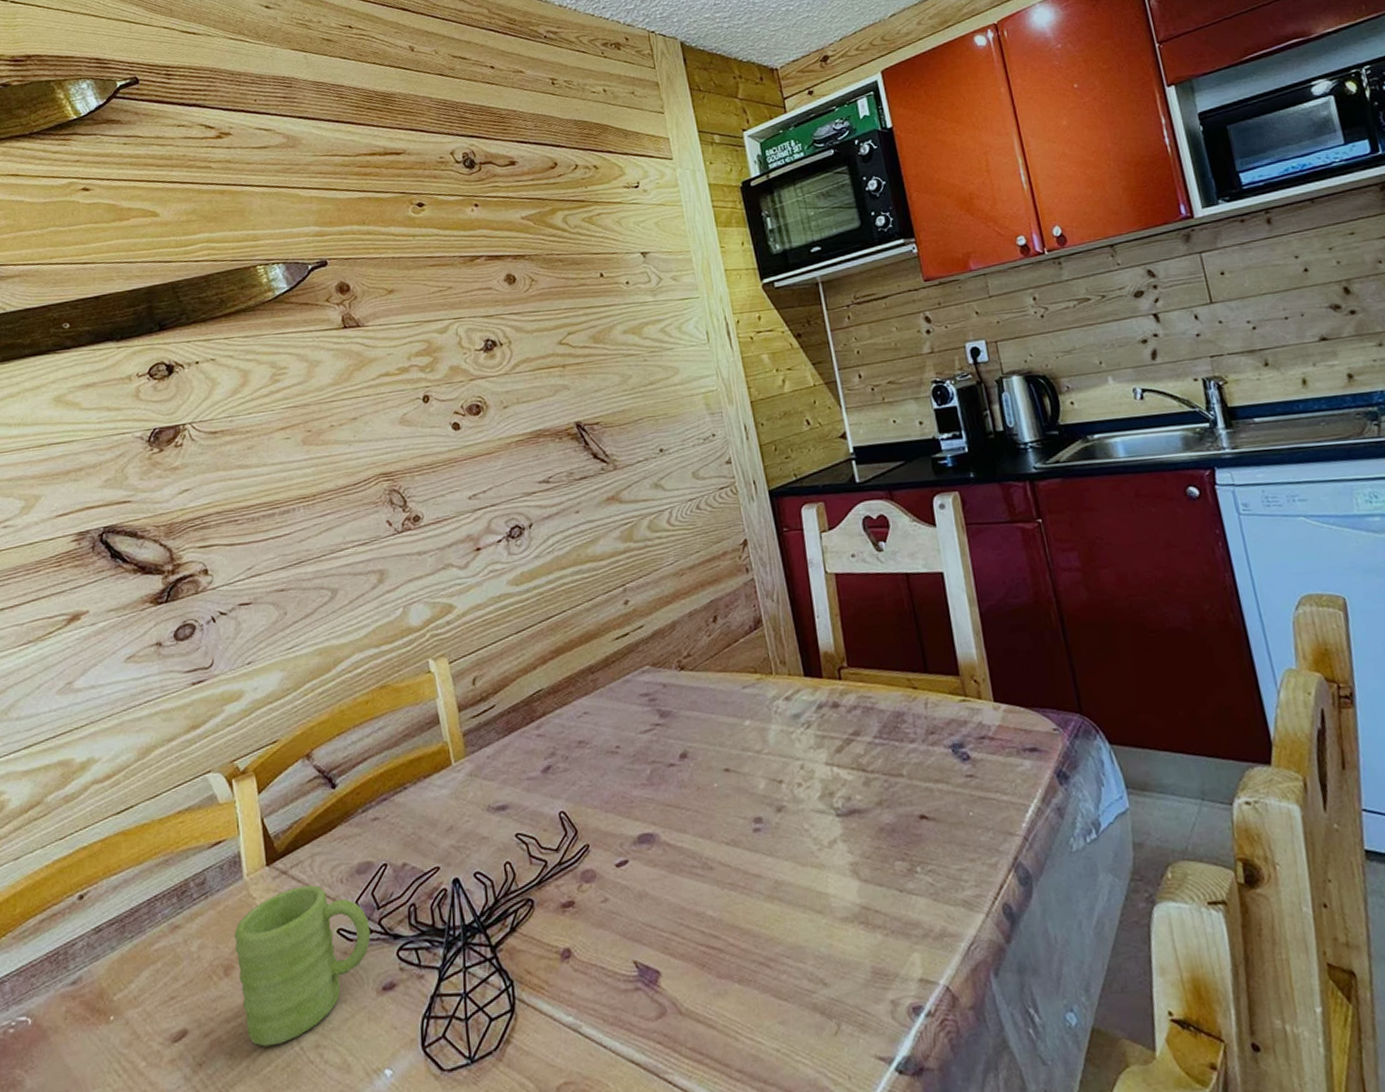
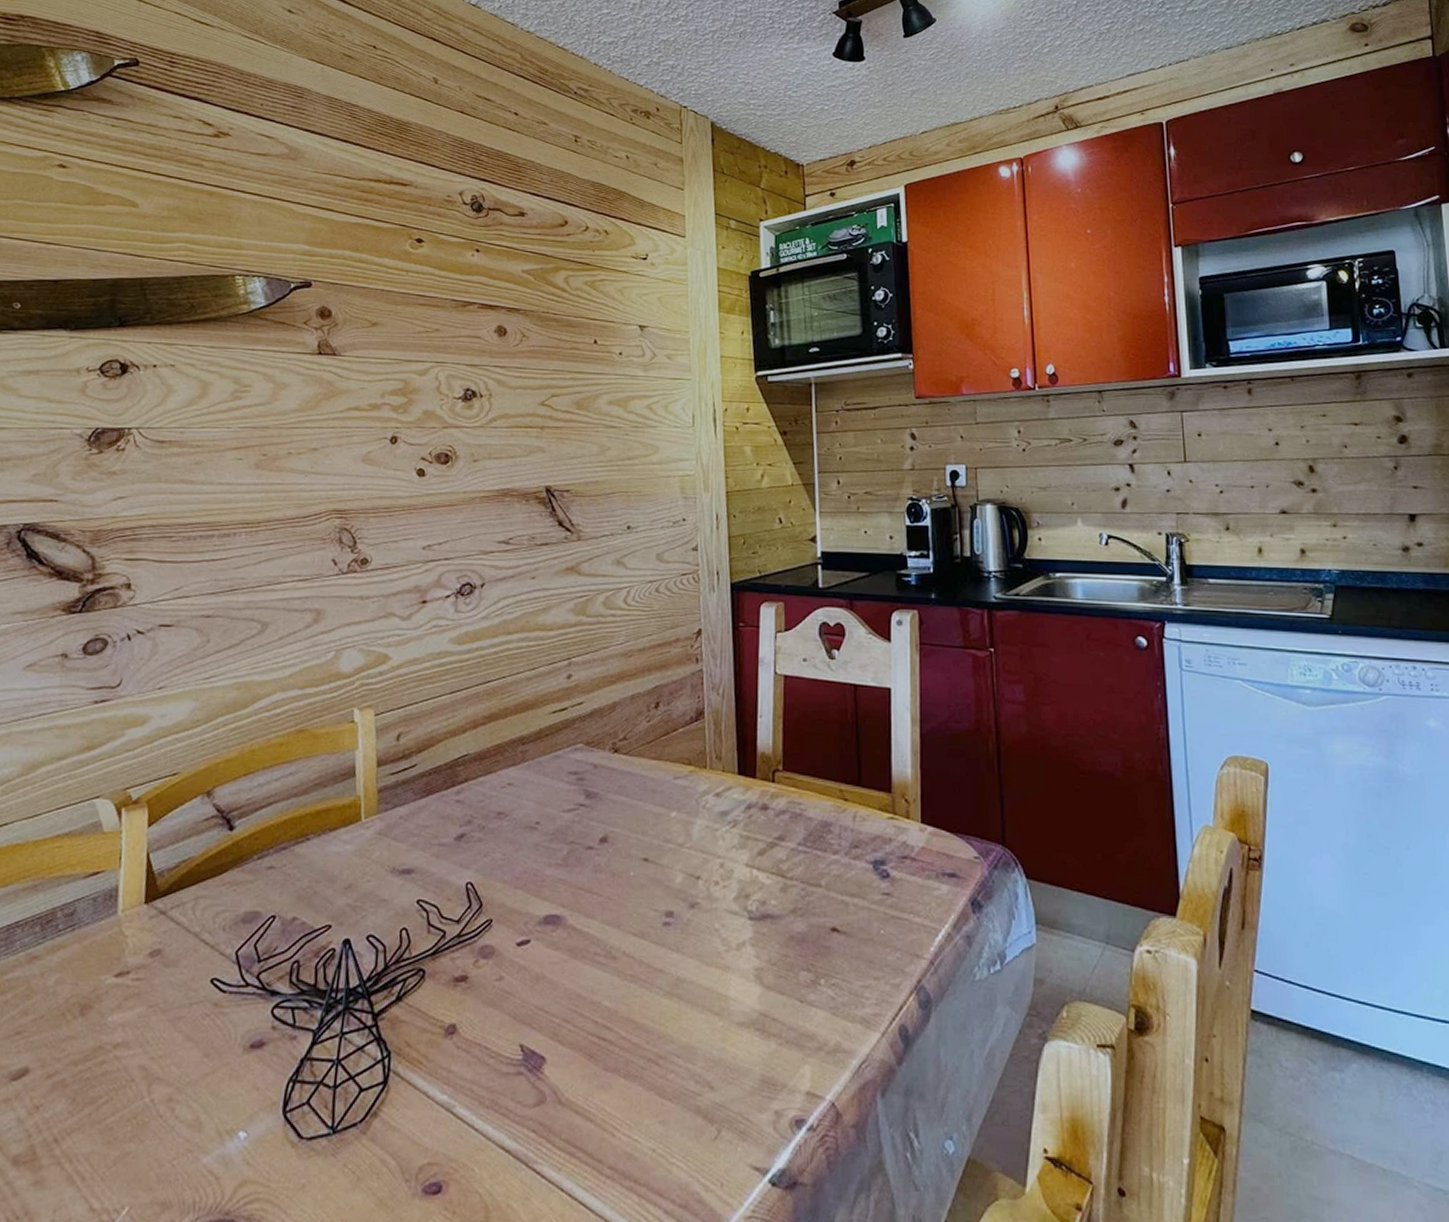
mug: present [234,885,371,1047] -> none [94,929,247,1095]

